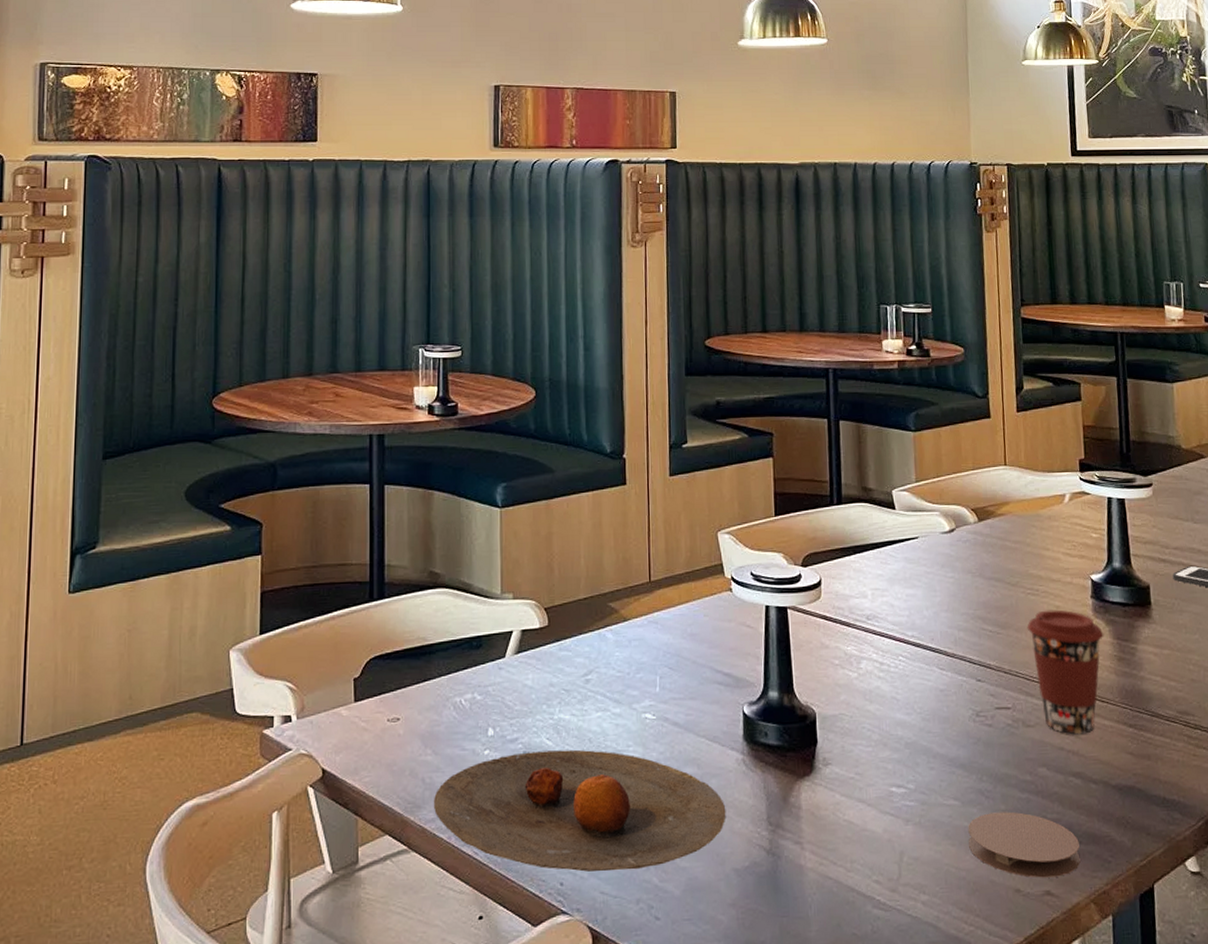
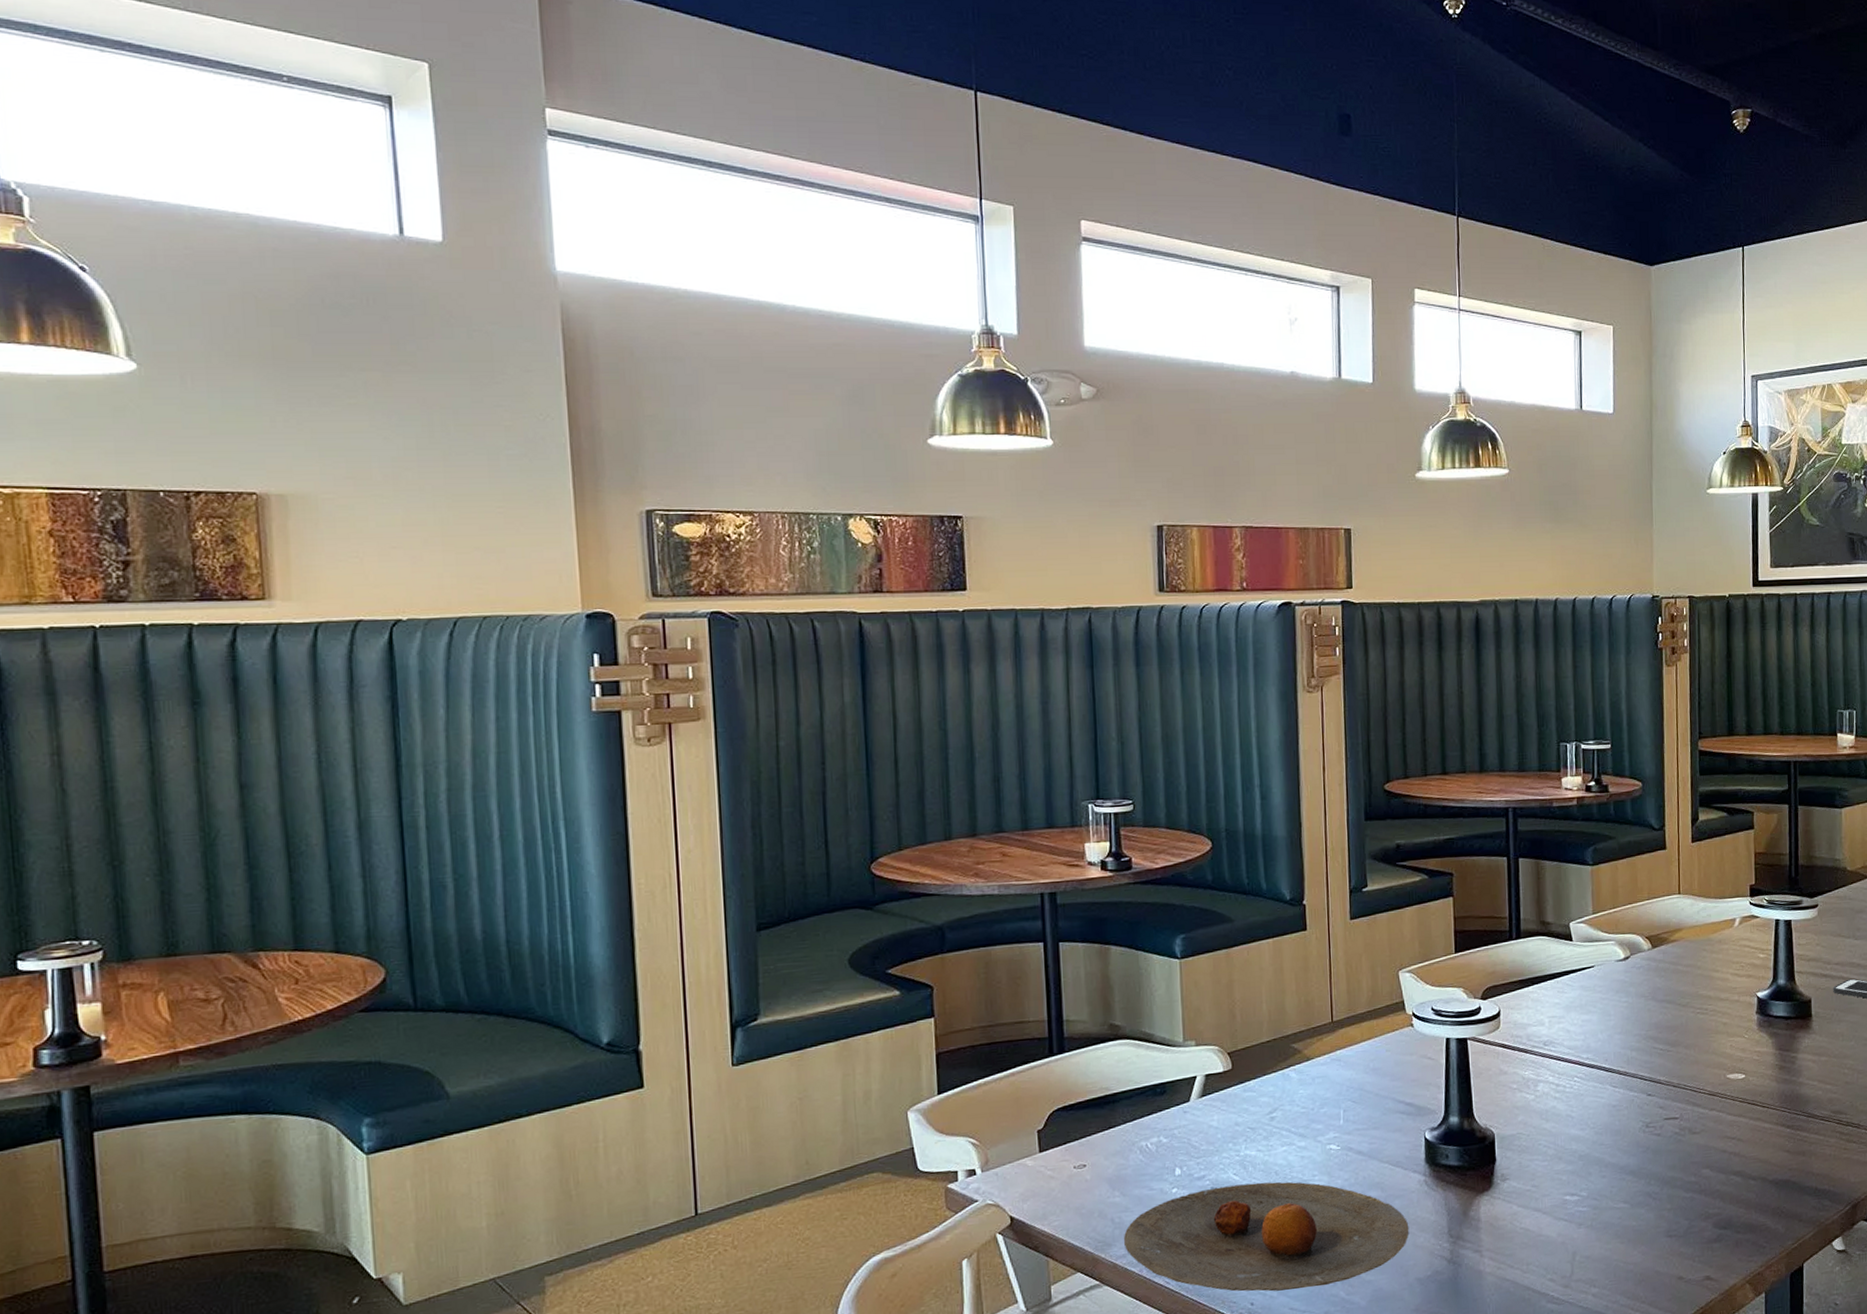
coaster: present [968,811,1081,878] -> none [1636,1210,1738,1266]
coffee cup: present [1027,609,1104,735] -> none [1695,1026,1767,1138]

